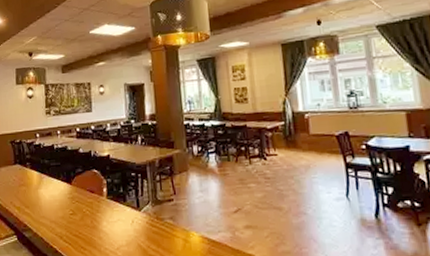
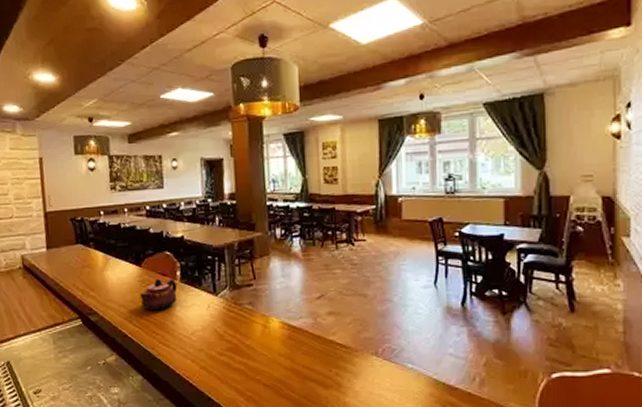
teapot: none [70,194,104,227] -> present [140,278,178,311]

